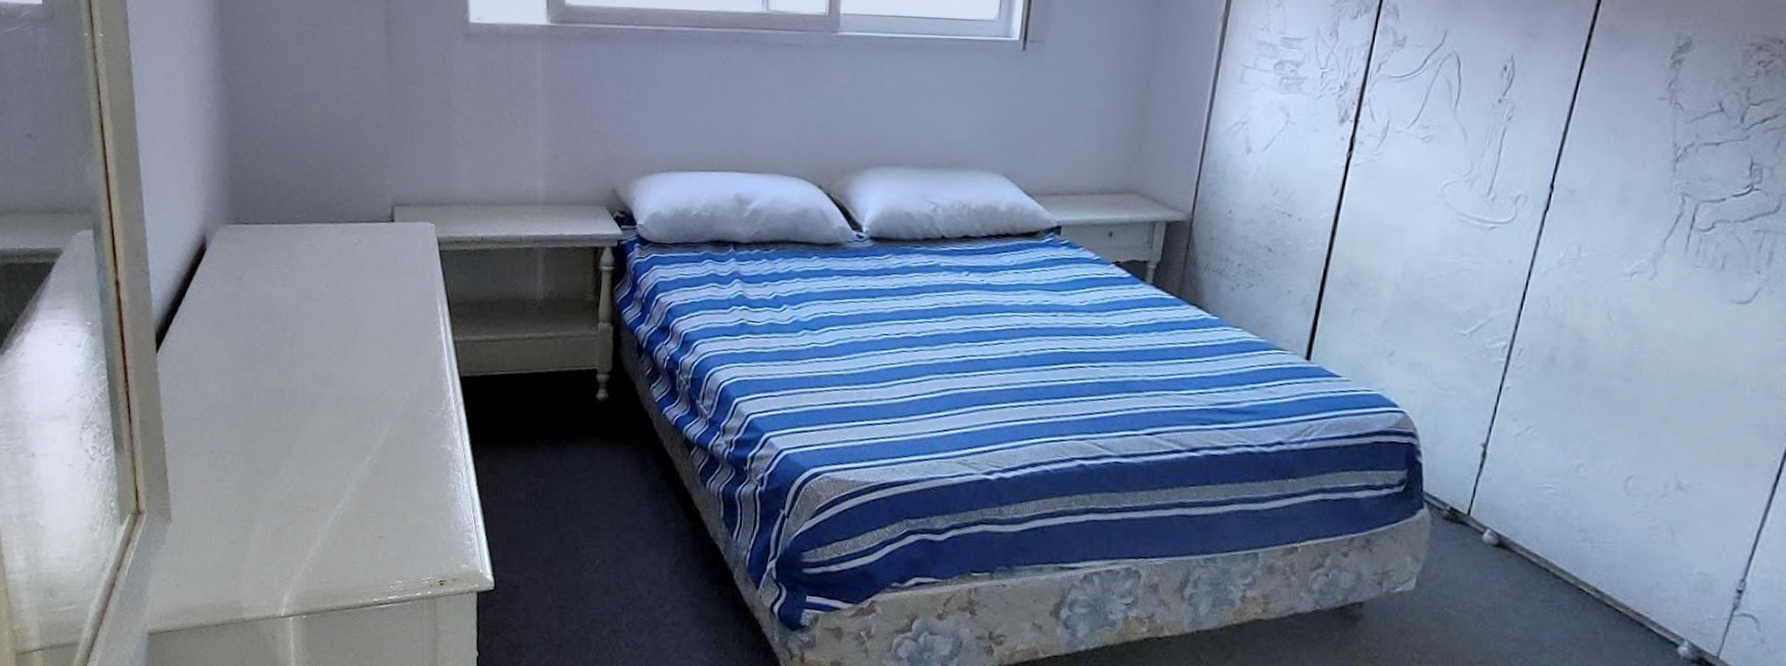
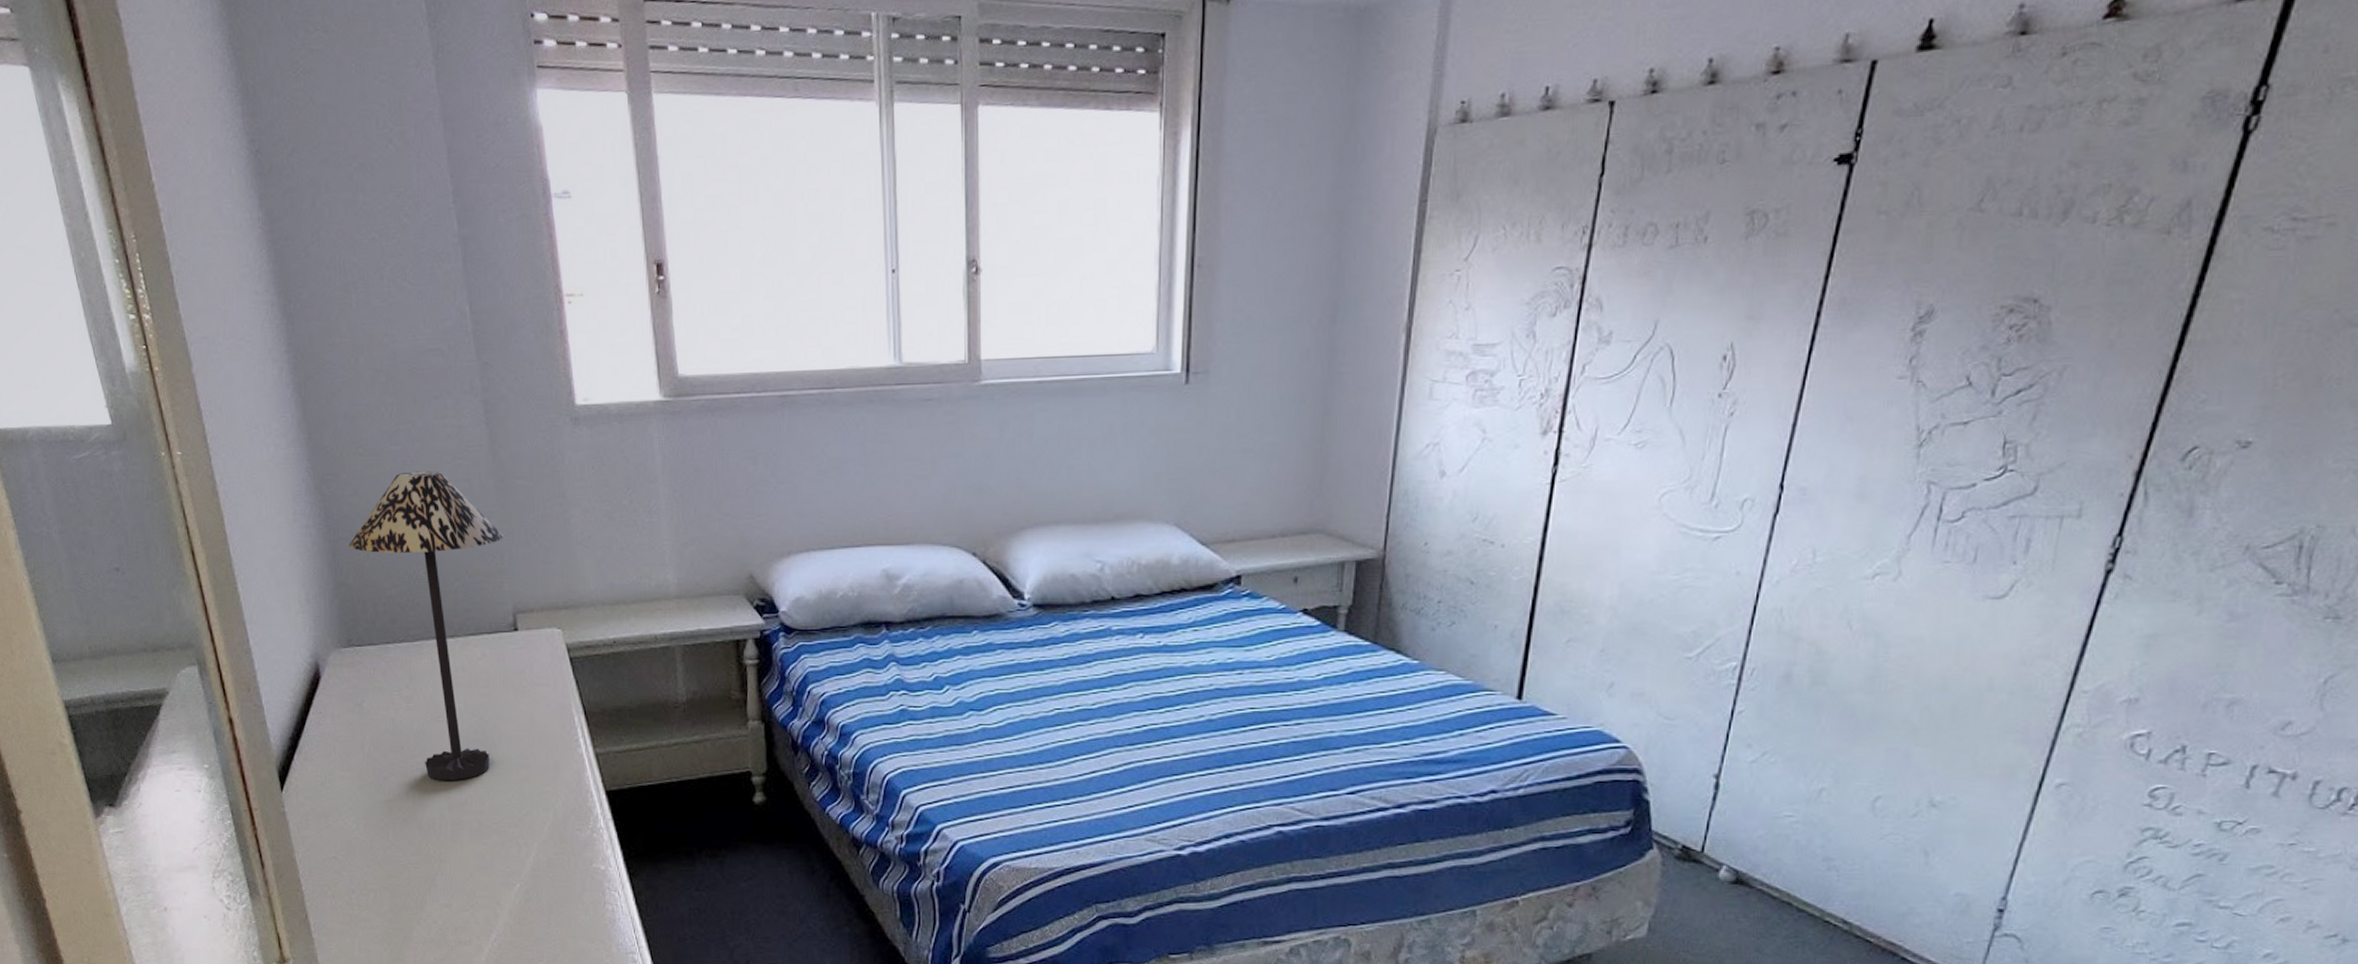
table lamp: none [247,69,390,356] -> present [349,471,503,781]

